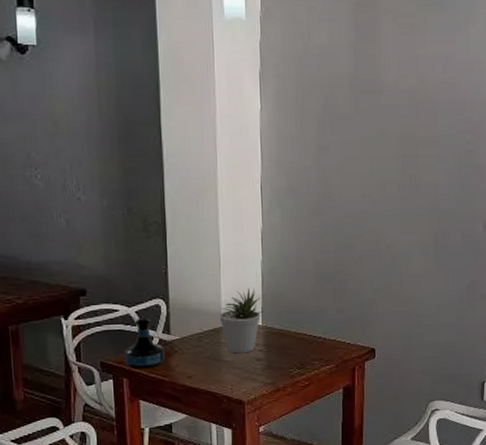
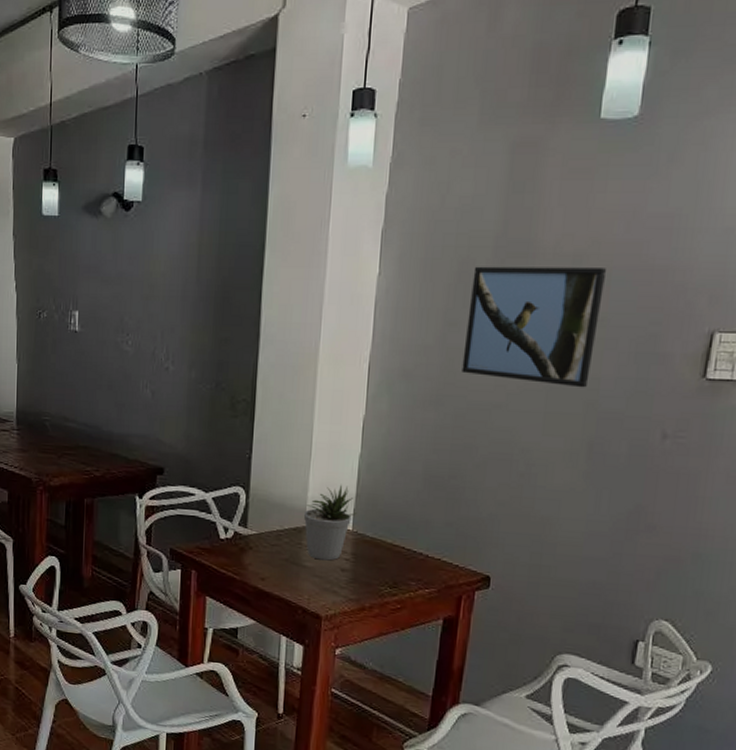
tequila bottle: present [124,317,165,370] -> none [195,505,239,564]
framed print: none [335,101,433,194] -> present [462,266,607,388]

